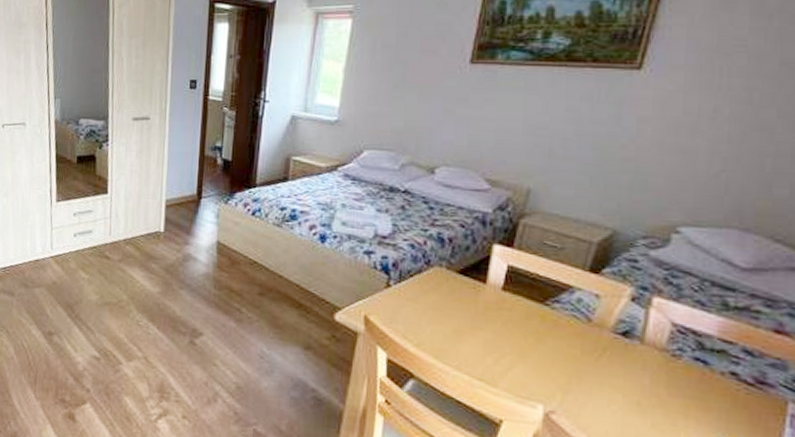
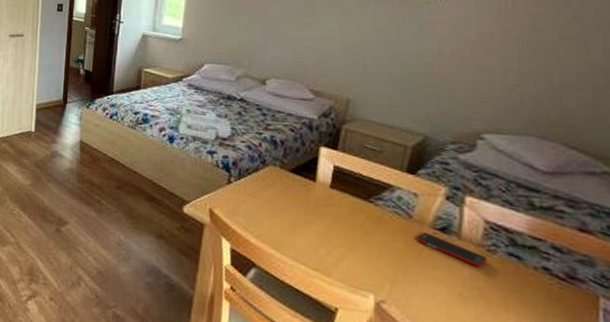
cell phone: none [593,336,671,373] -> present [415,231,488,267]

